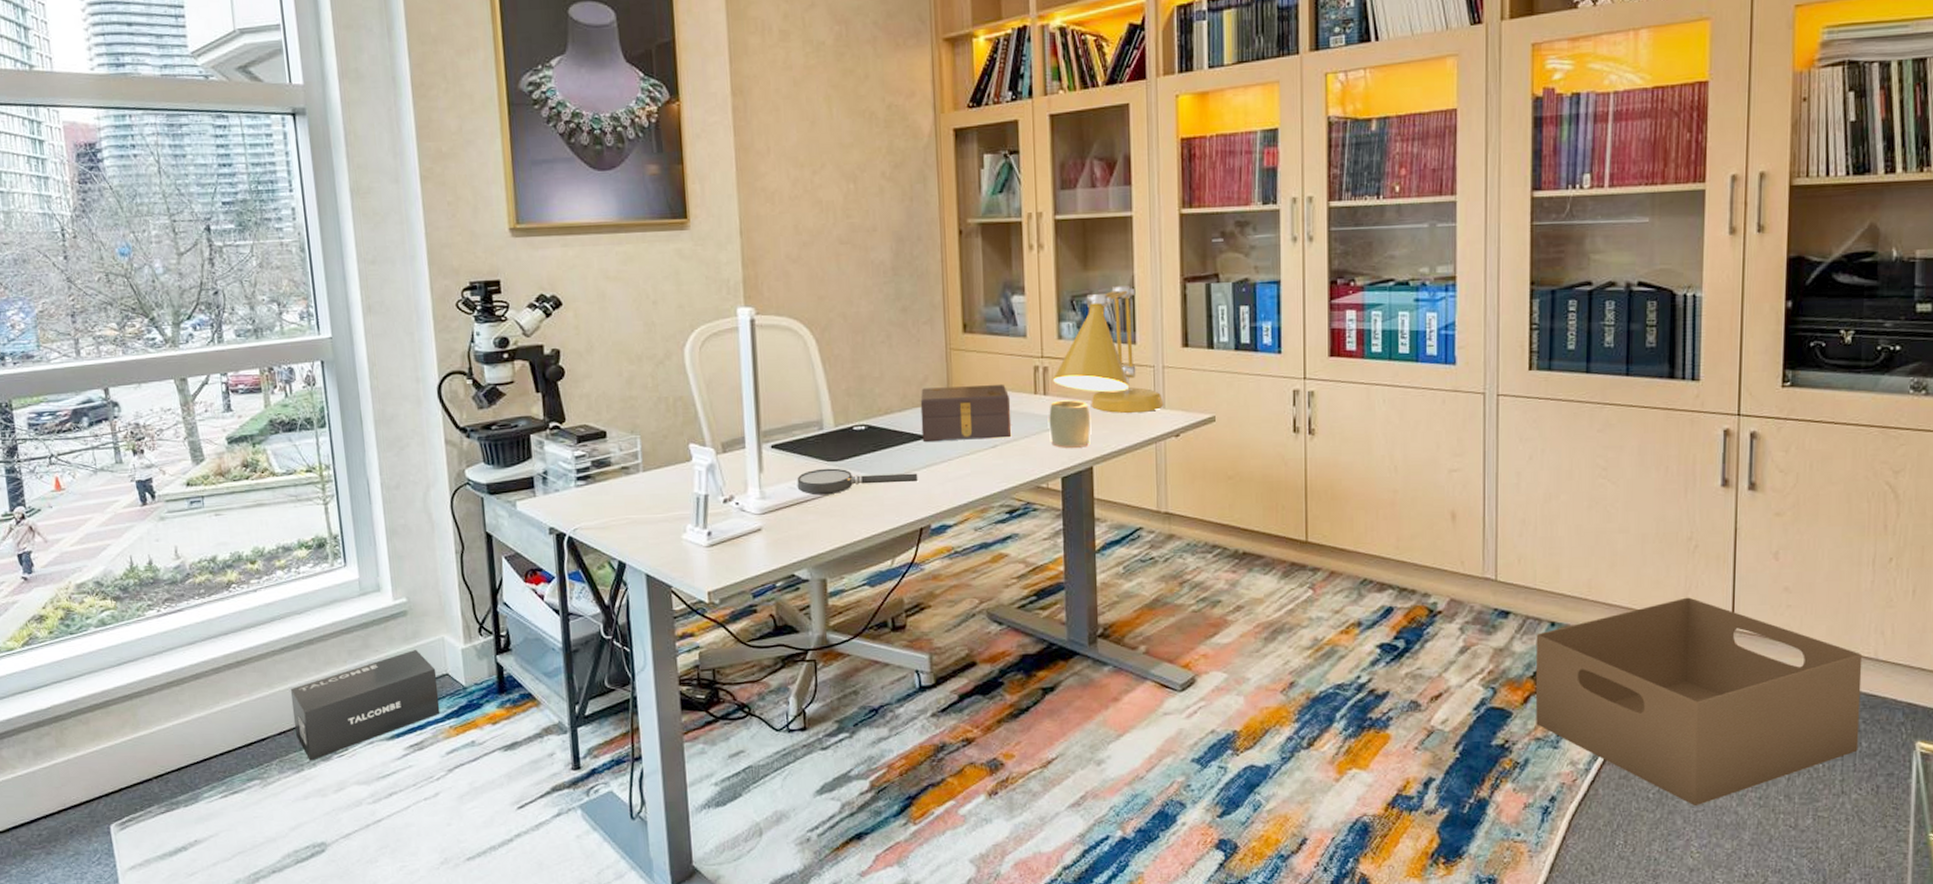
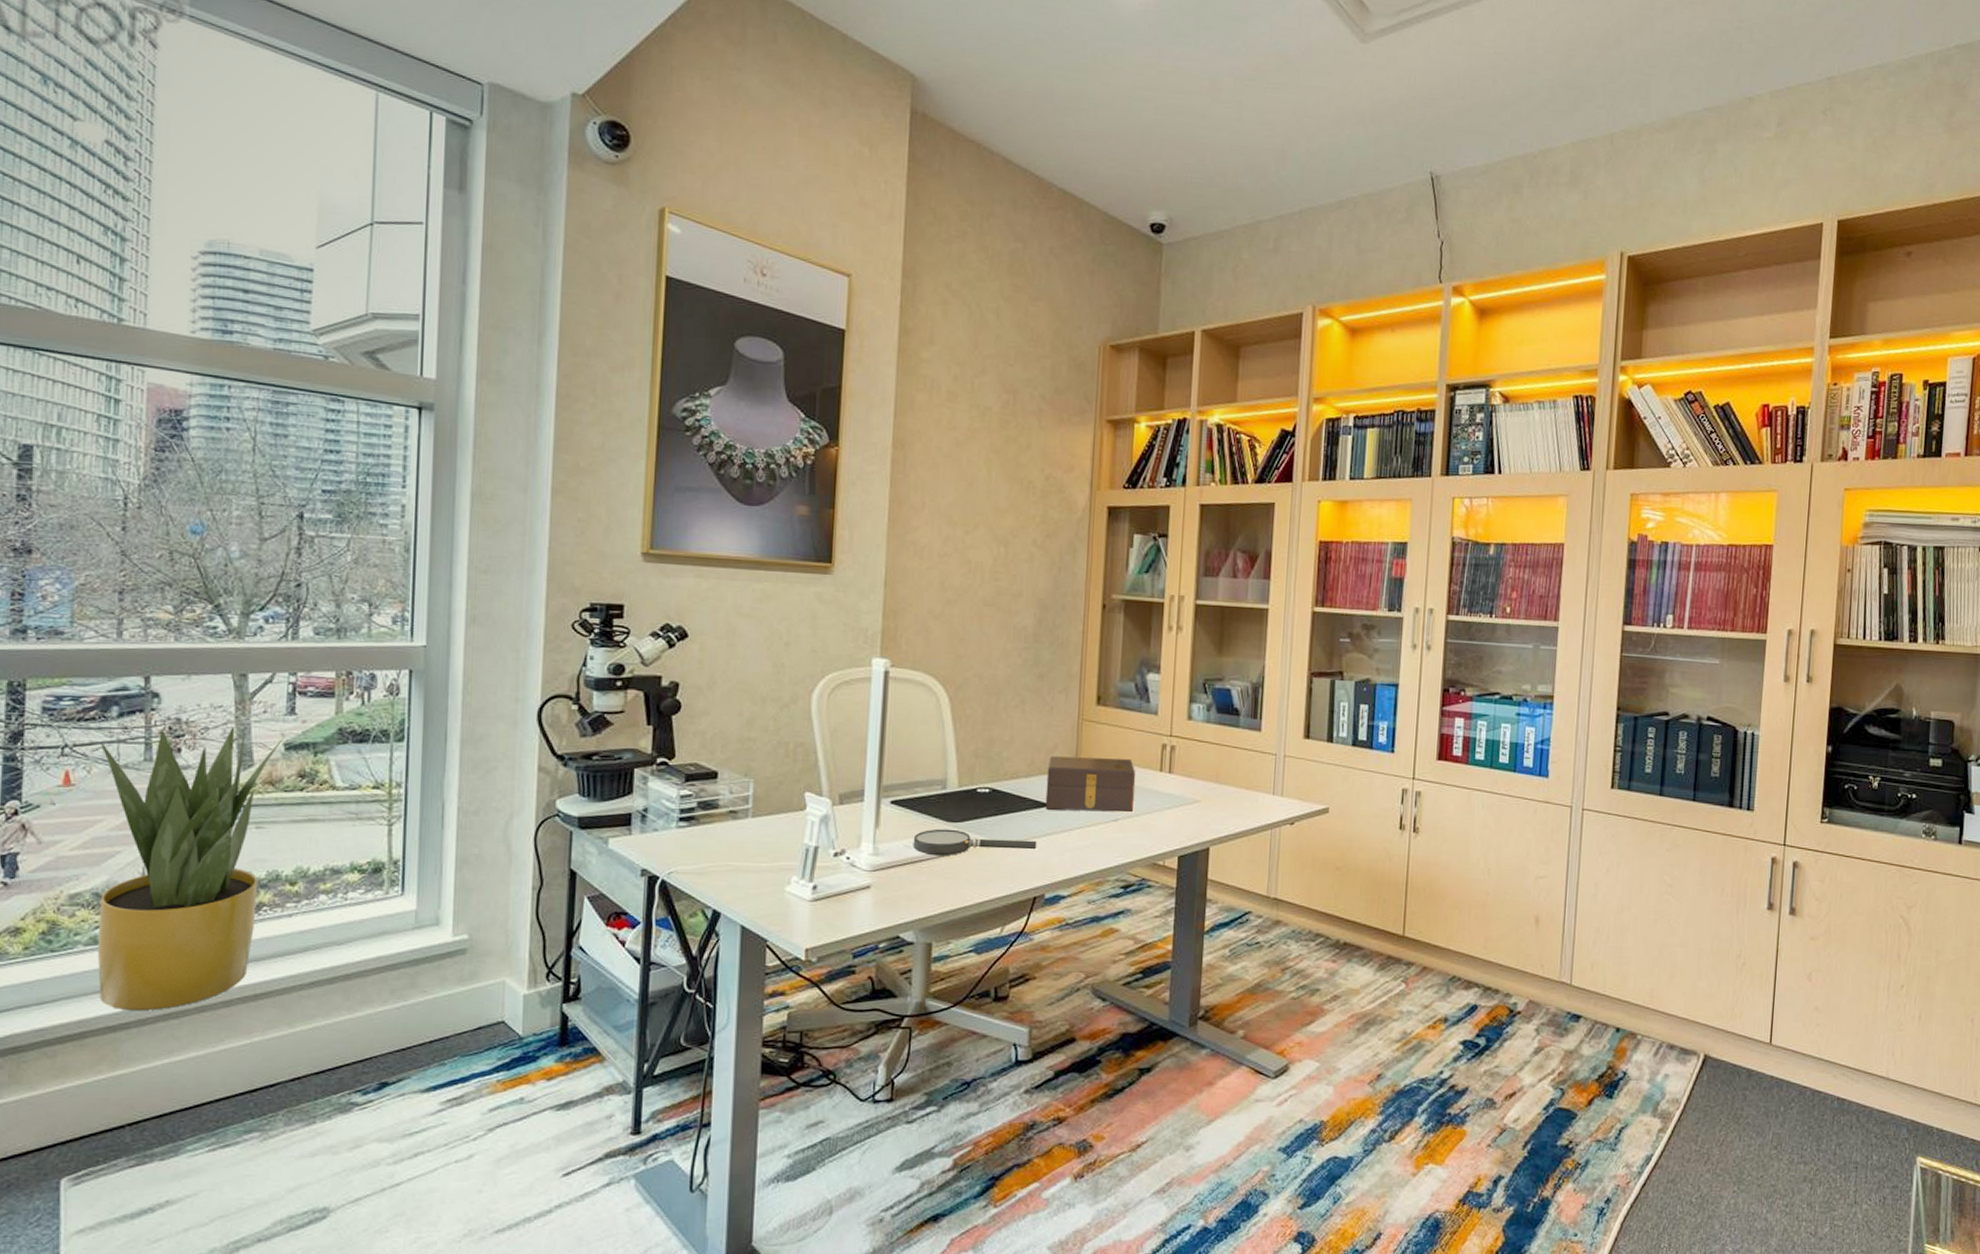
planter: none [79,427,228,681] -> present [97,727,285,1011]
box: present [290,650,440,761] -> none [312,993,491,1112]
mug: present [1049,400,1091,448] -> none [1171,779,1212,828]
table lamp: present [1052,285,1164,414] -> none [1178,673,1282,799]
storage basket: present [1535,597,1863,807] -> none [1598,1011,1877,1212]

